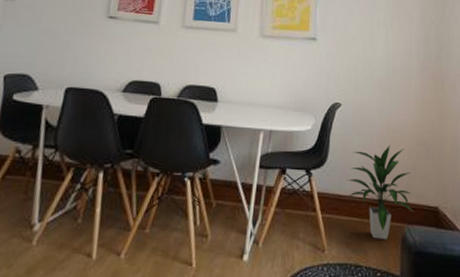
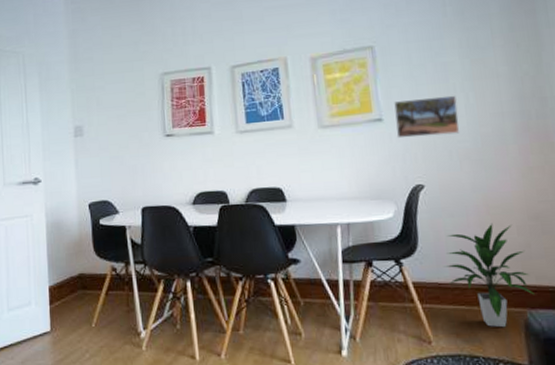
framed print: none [325,25,378,63] -> present [394,95,460,139]

